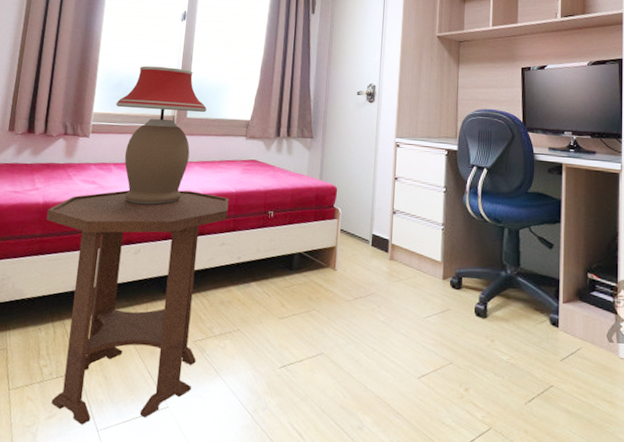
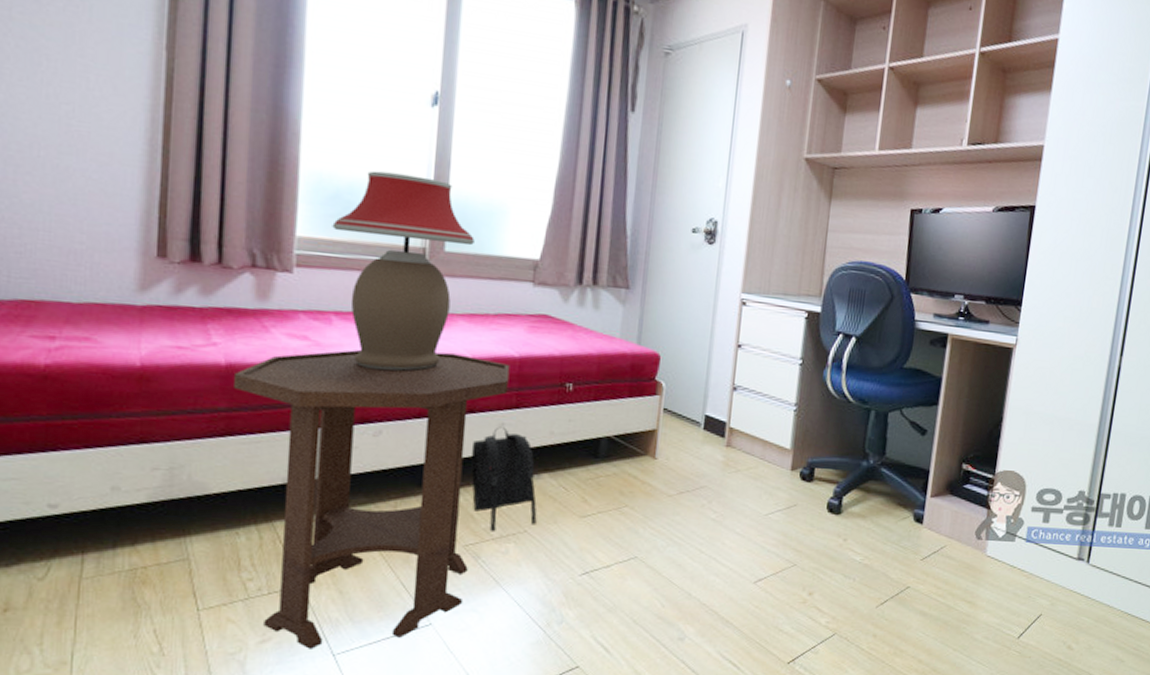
backpack: none [200,246,247,330] -> present [470,426,537,532]

